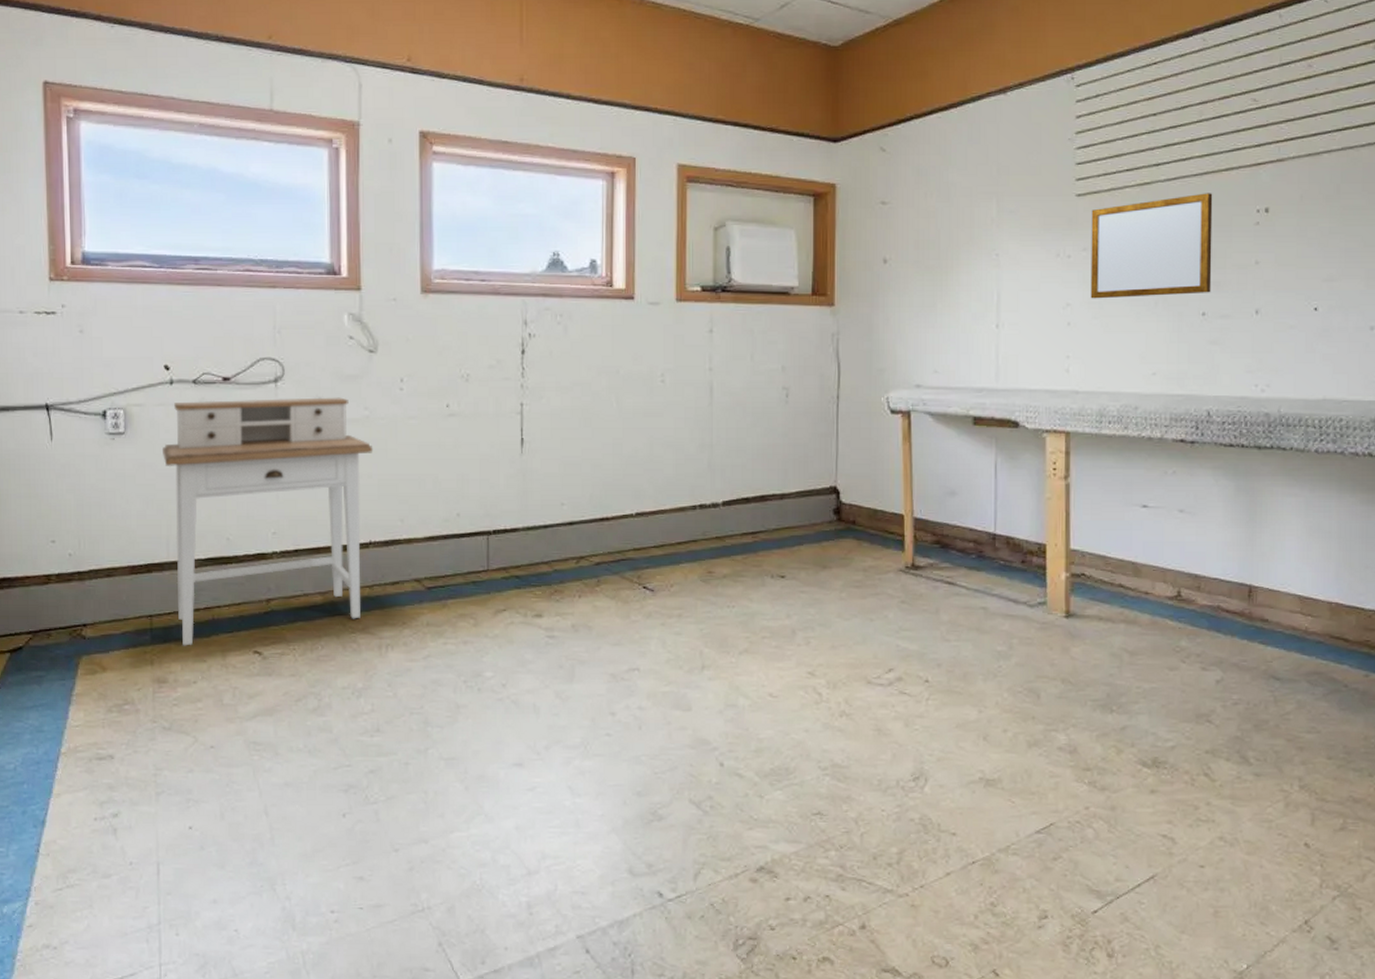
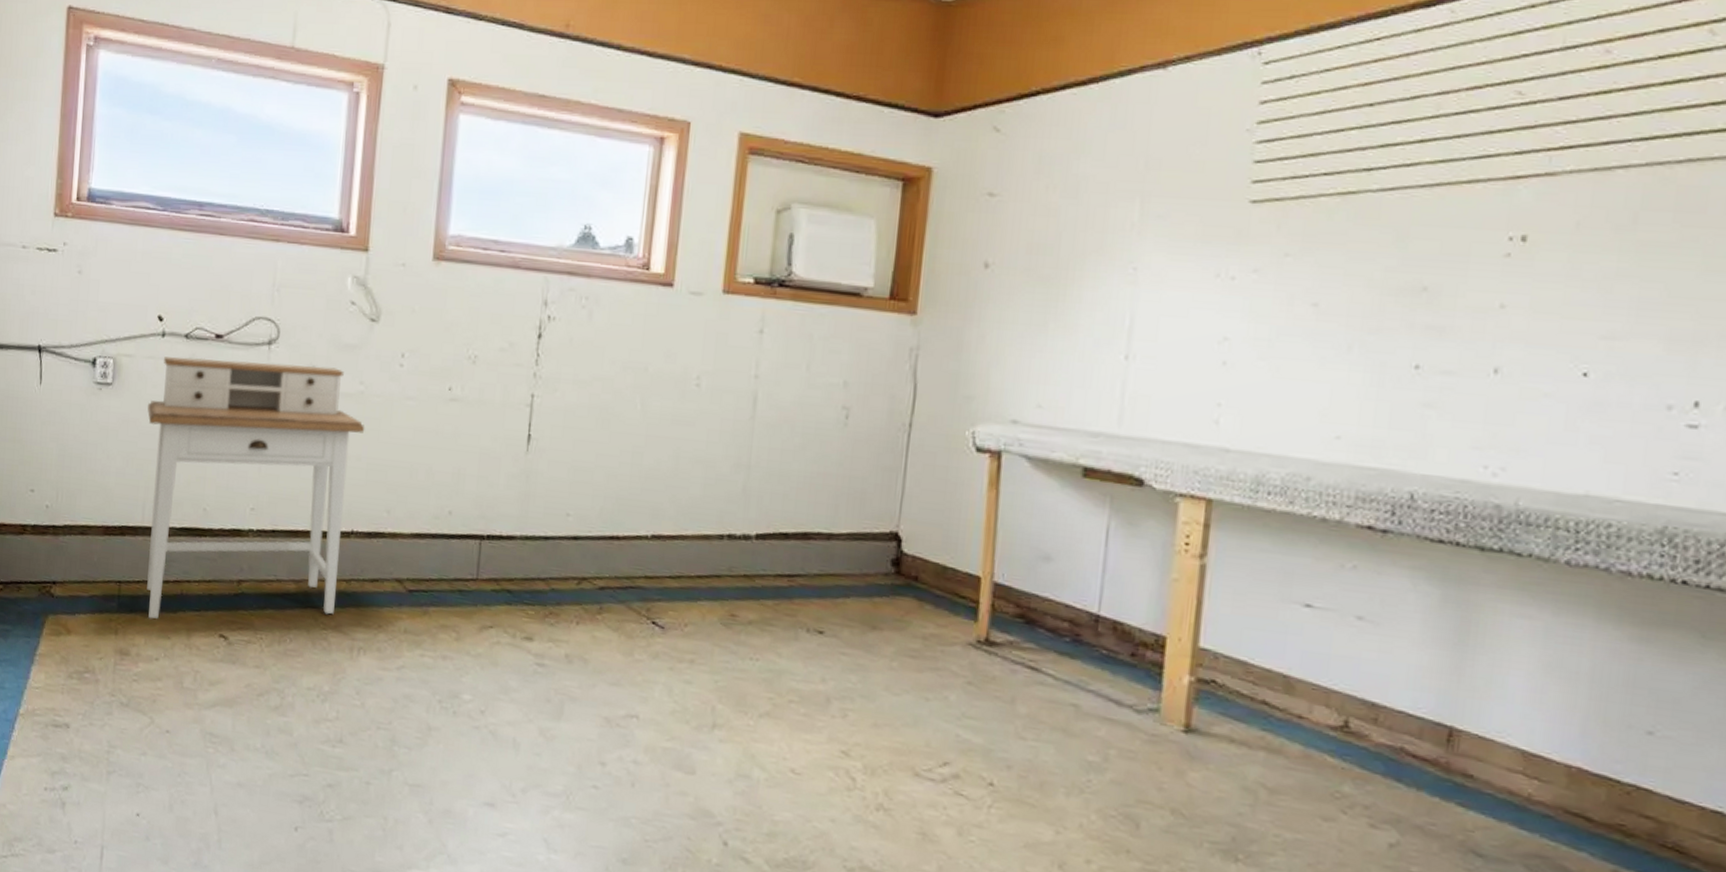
writing board: present [1090,193,1213,299] -> none [1257,210,1446,341]

